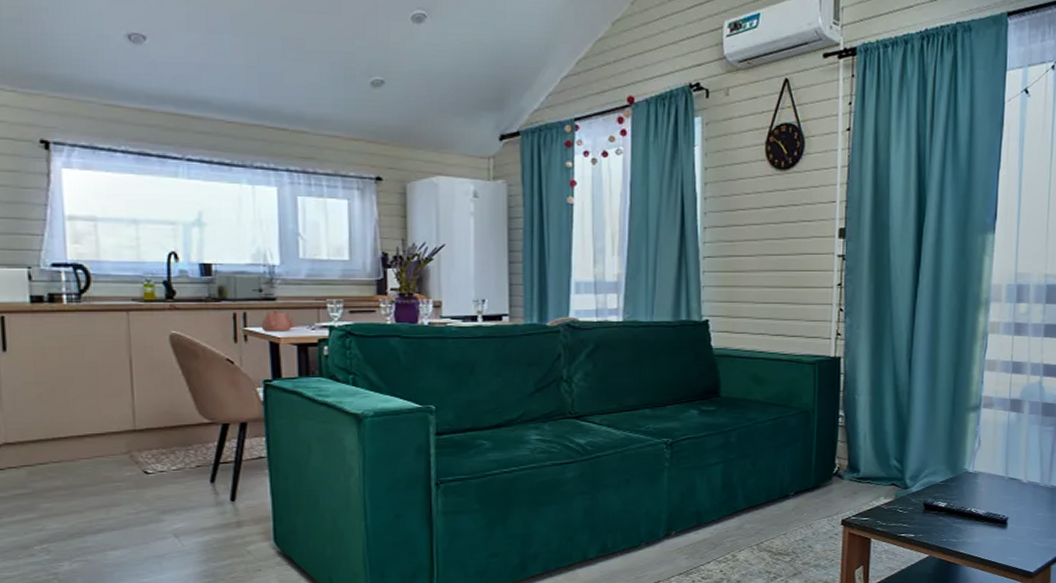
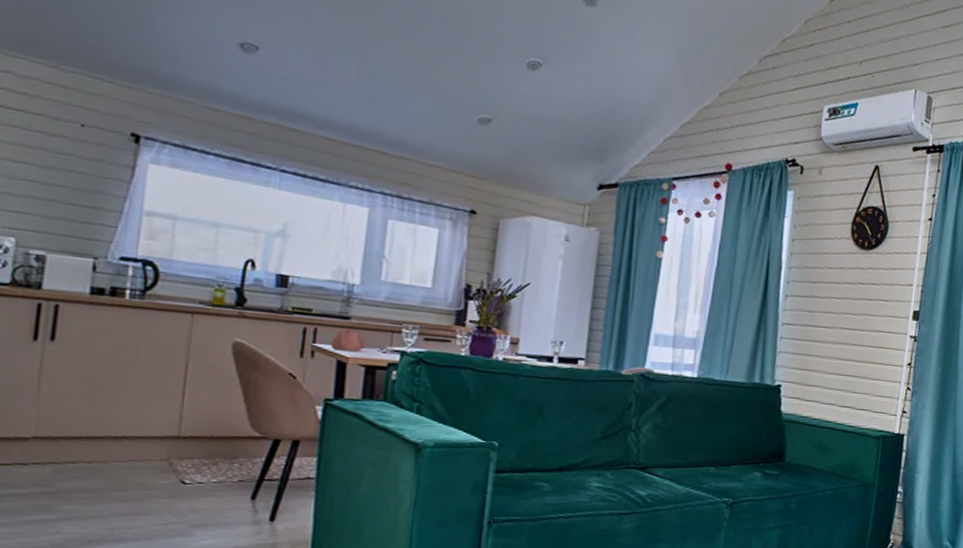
toaster: present [215,275,264,302] -> none [288,288,340,320]

